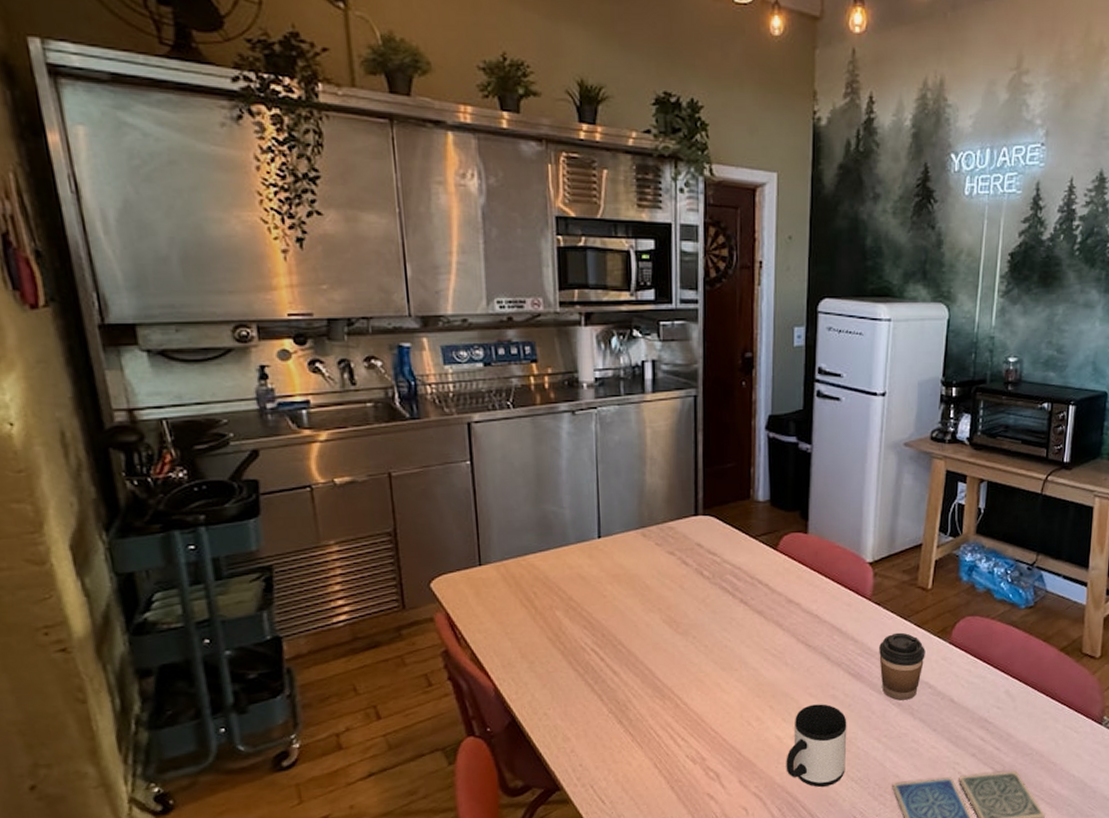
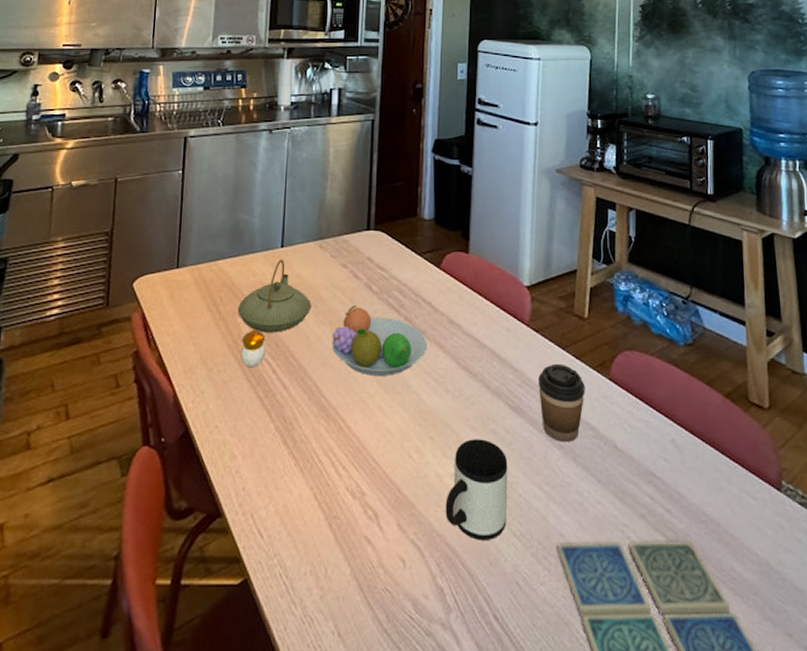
teapot: none [555,550,637,624] -> present [237,259,311,333]
candle: none [563,620,591,658] -> present [240,328,266,368]
fruit bowl: none [662,591,765,656] -> present [332,305,427,376]

